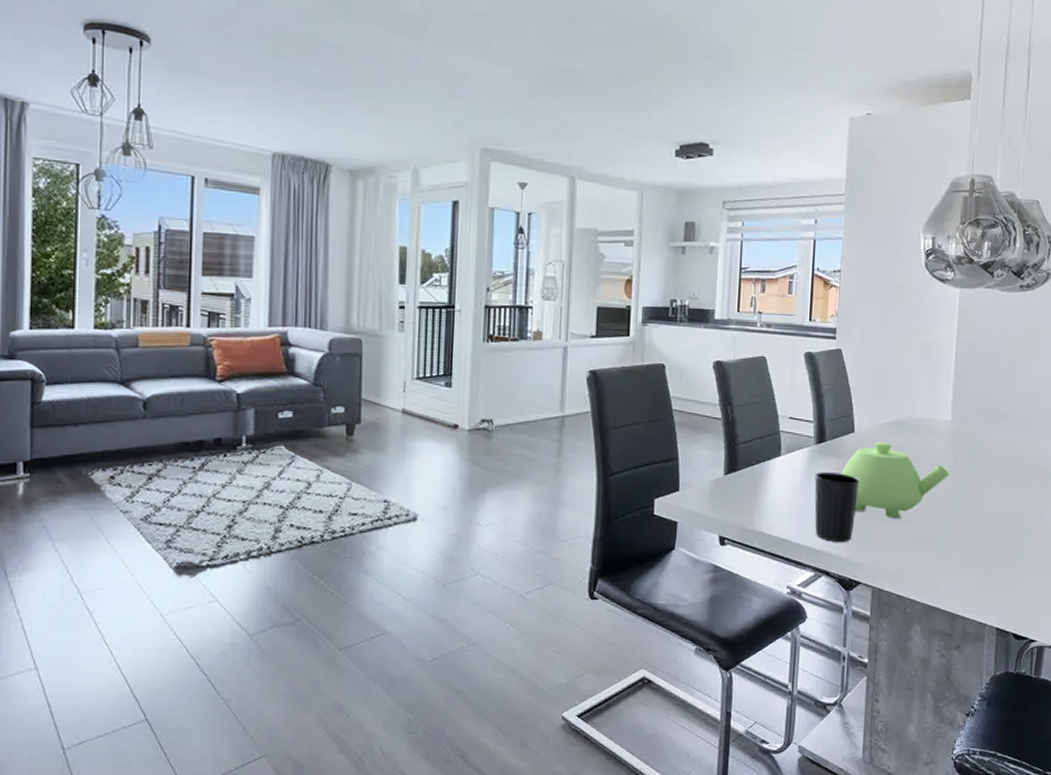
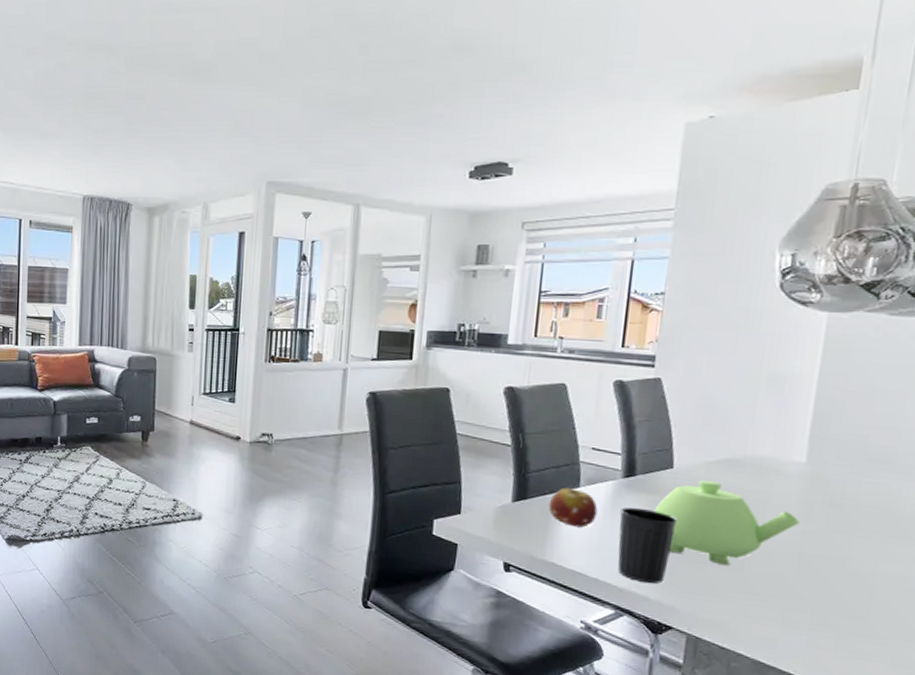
fruit: none [755,458,797,495] -> present [548,488,598,528]

